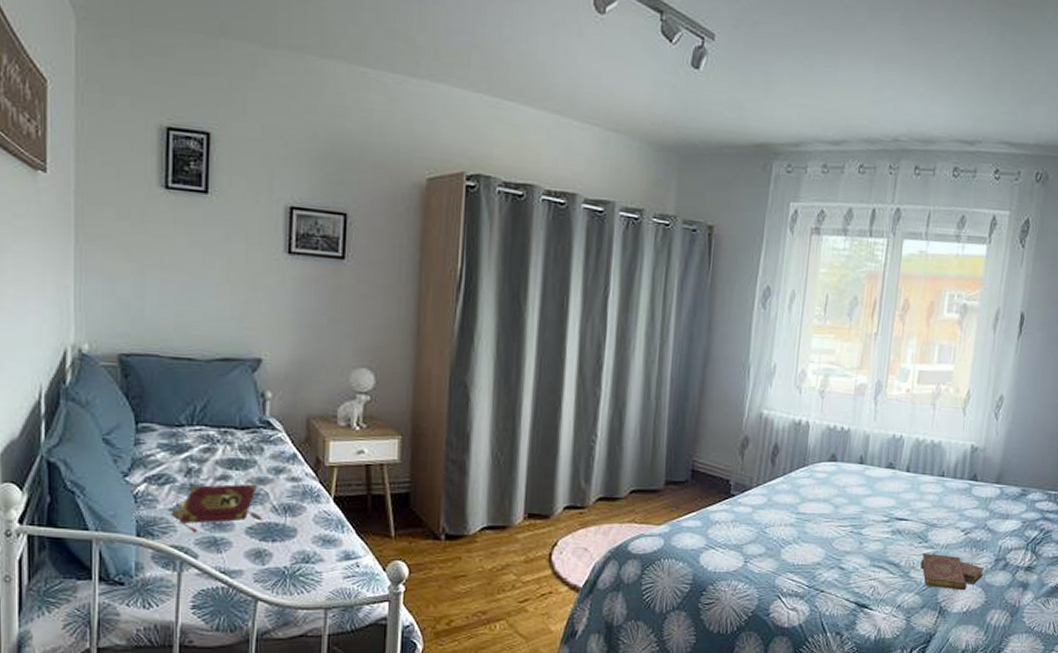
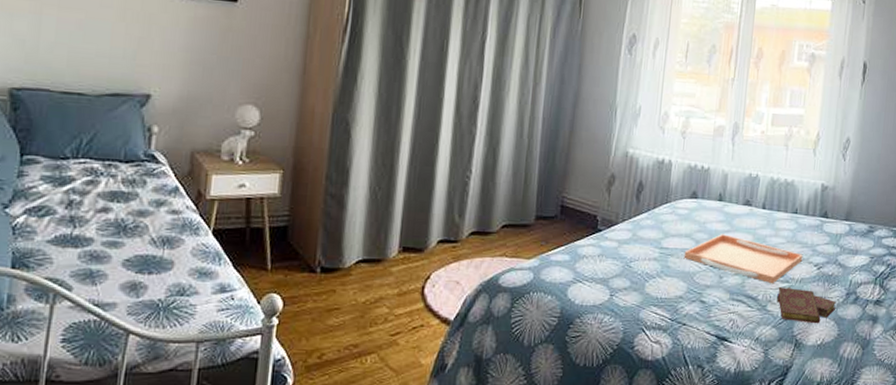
book: present [169,484,263,533] -> none [47,216,141,265]
serving tray: none [822,498,950,549] -> present [683,234,803,283]

